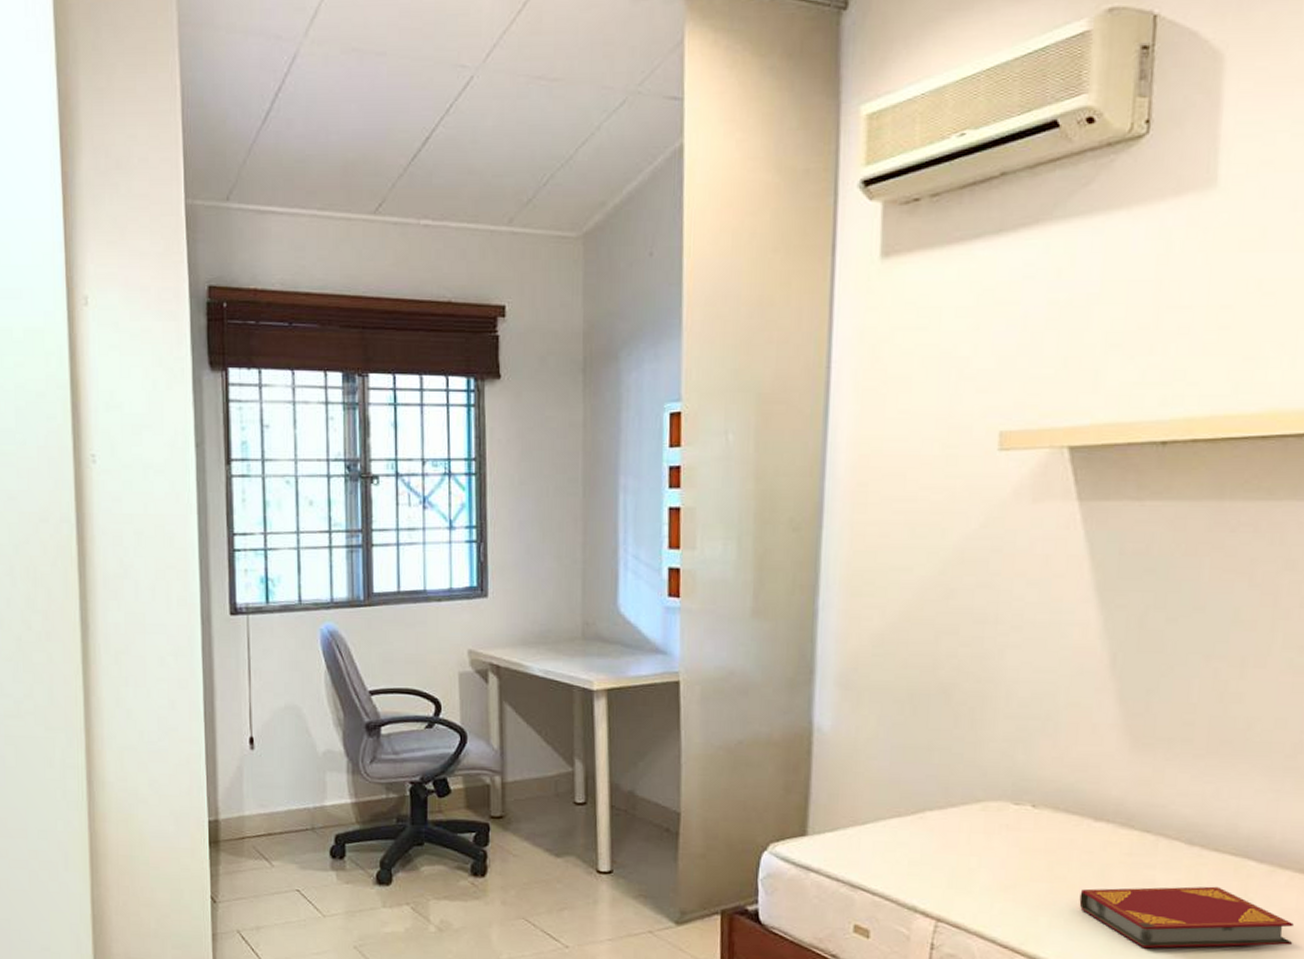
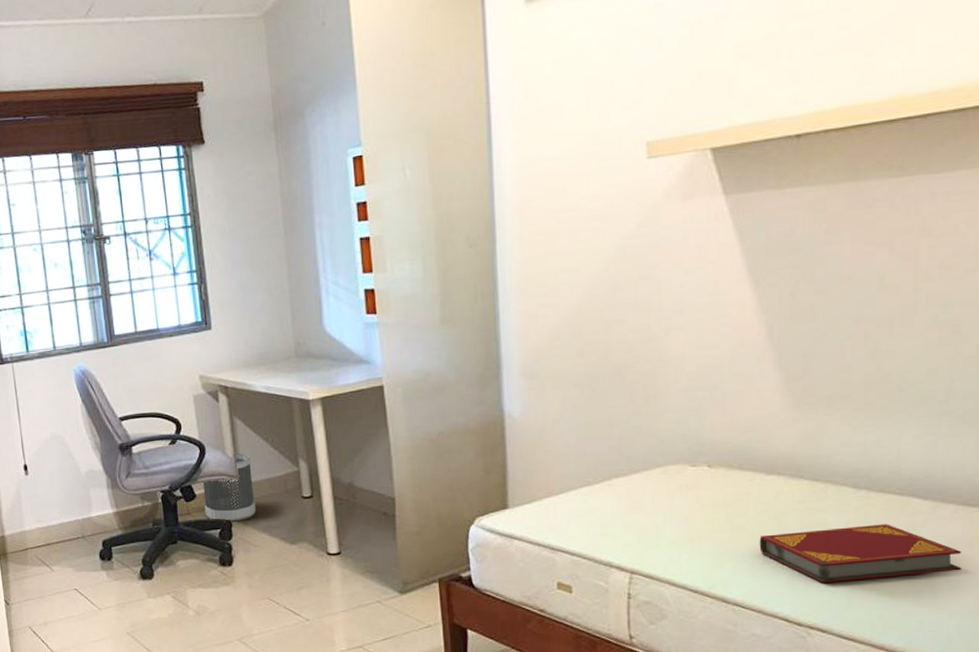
wastebasket: none [459,744,519,826] -> present [202,452,256,522]

